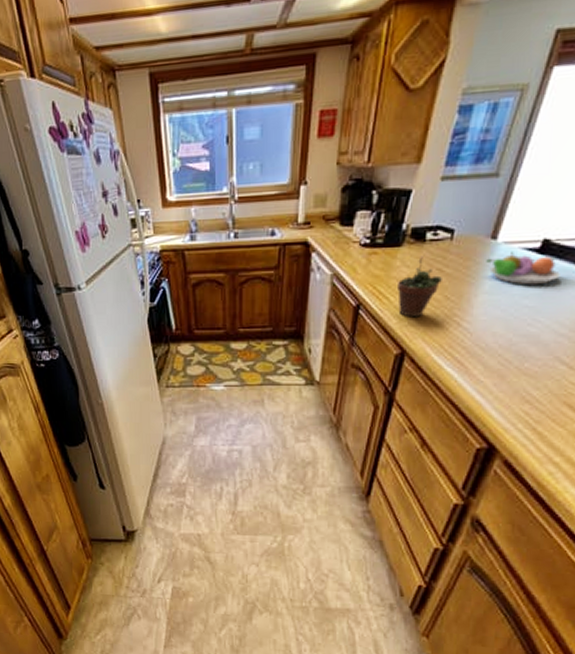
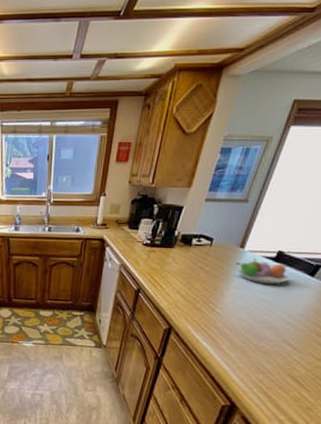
succulent plant: present [396,255,444,317] -> none [168,256,204,302]

